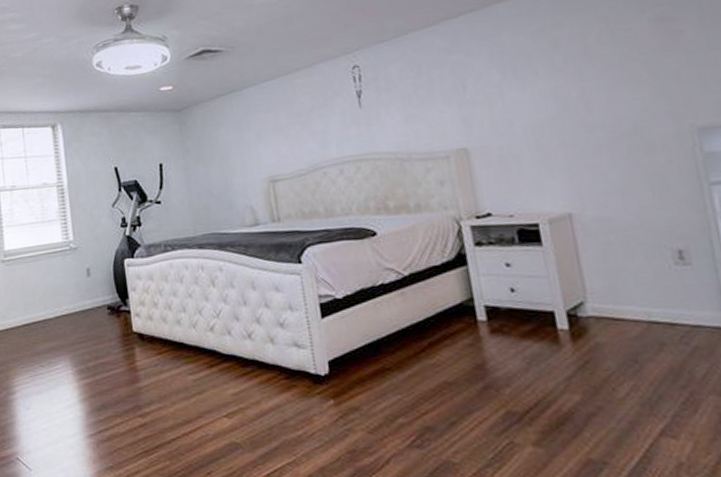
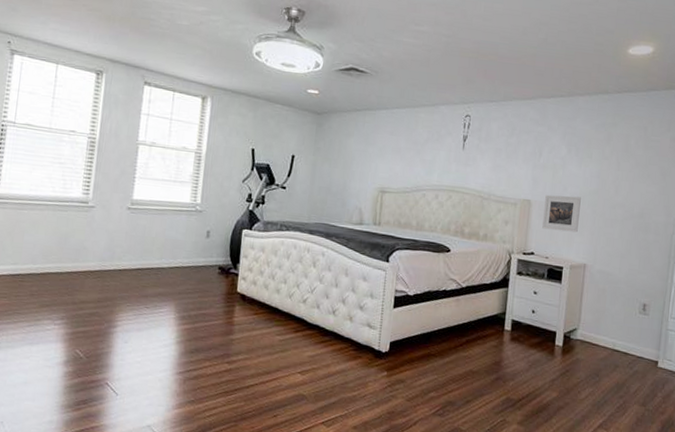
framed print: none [486,128,546,181] -> present [542,194,581,233]

